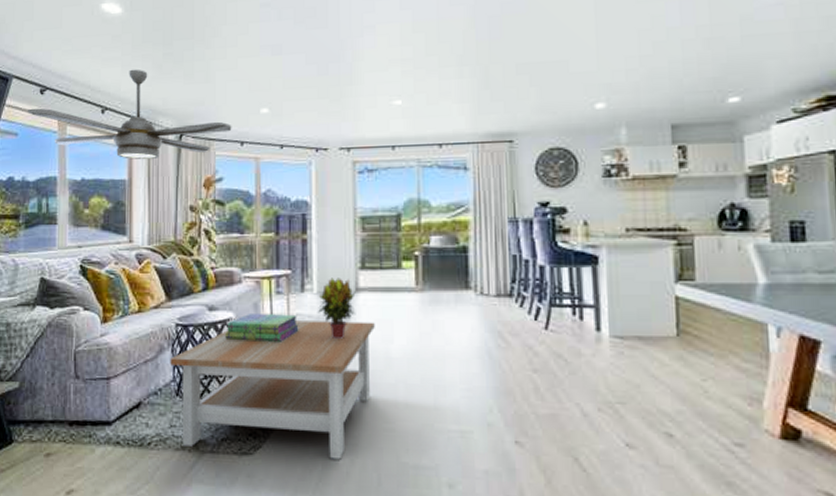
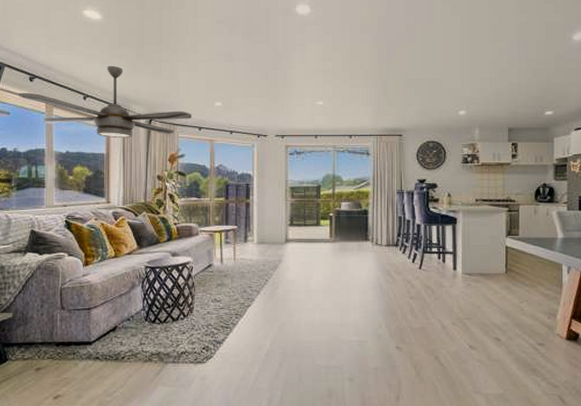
coffee table: present [170,321,375,460] -> none [140,264,299,364]
stack of books: present [225,314,299,342] -> none [185,259,242,279]
potted plant: present [317,278,356,340] -> none [256,232,286,278]

